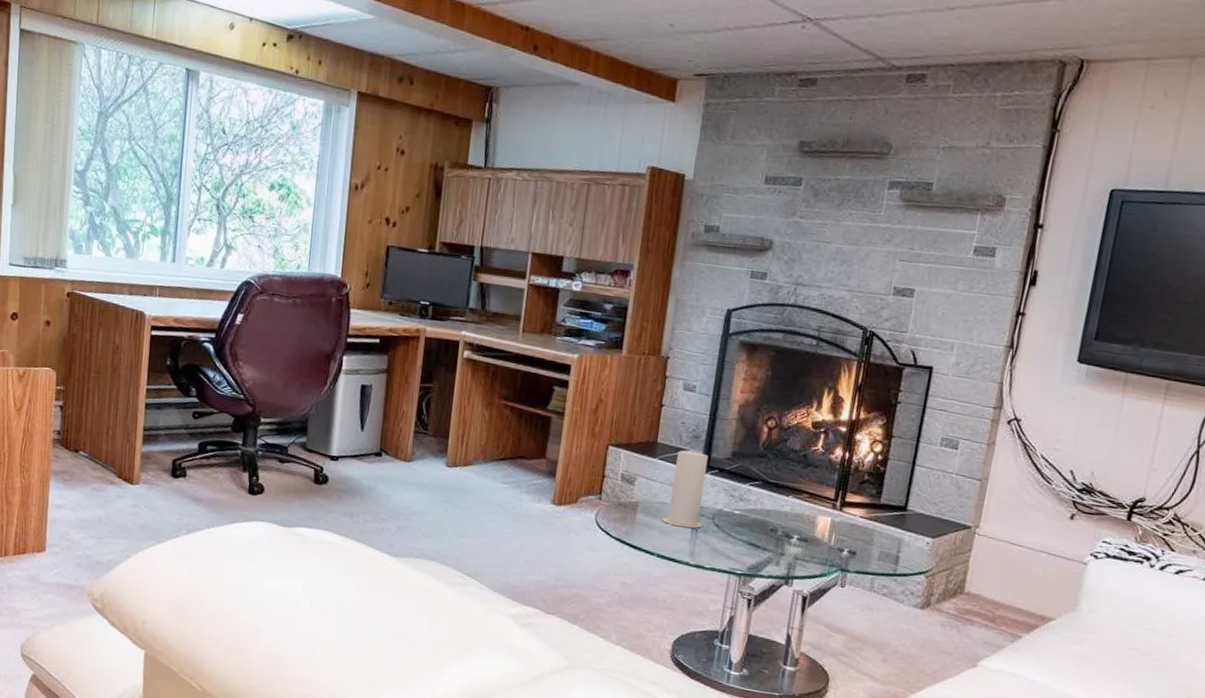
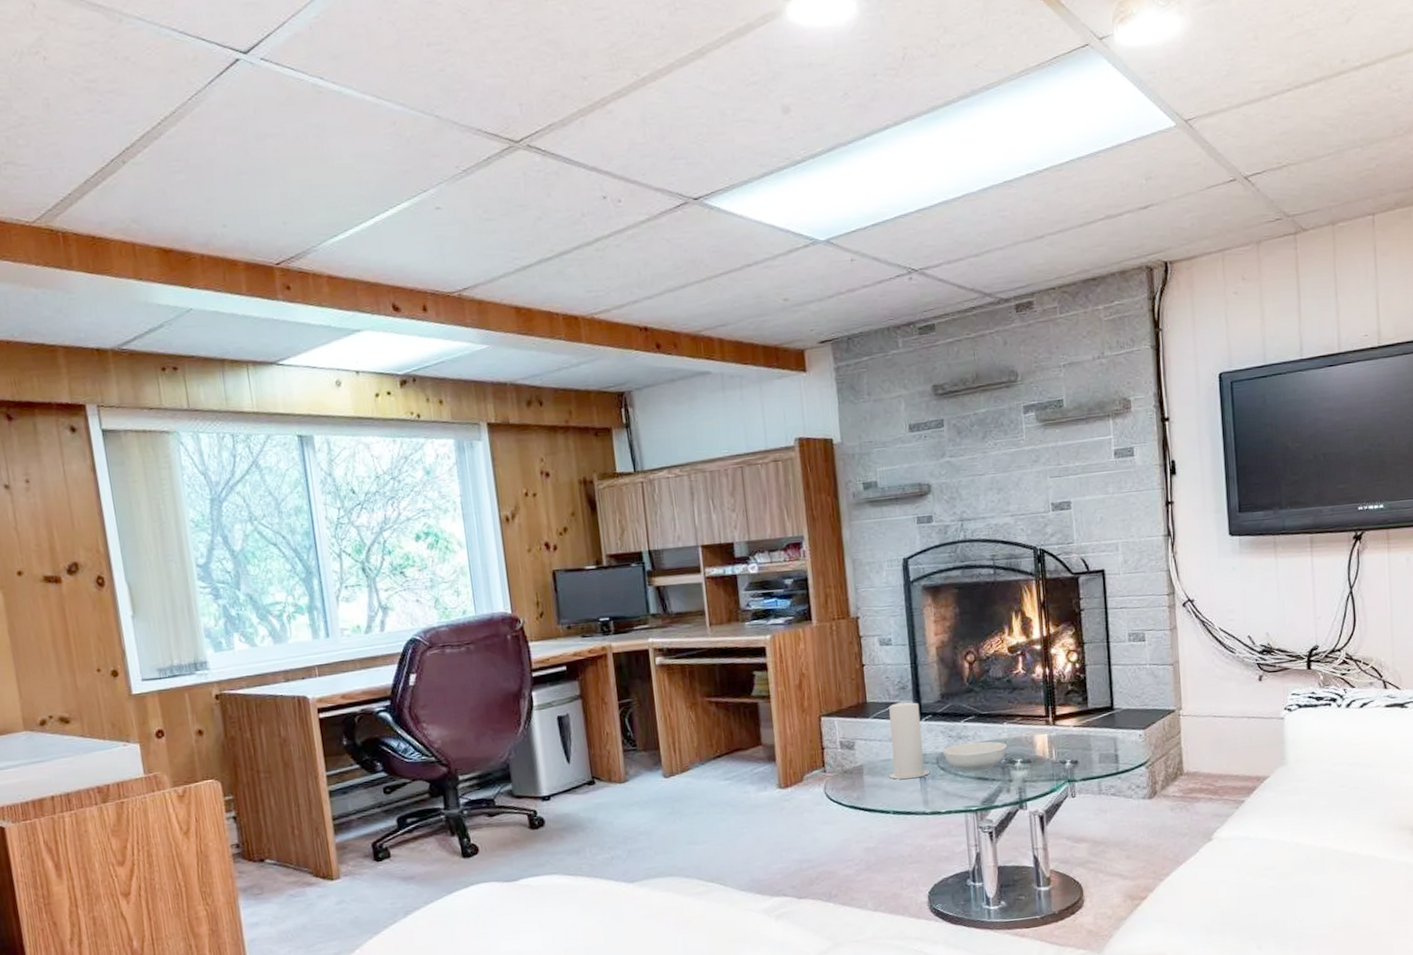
bowl: none [720,505,787,539] -> present [942,741,1007,773]

